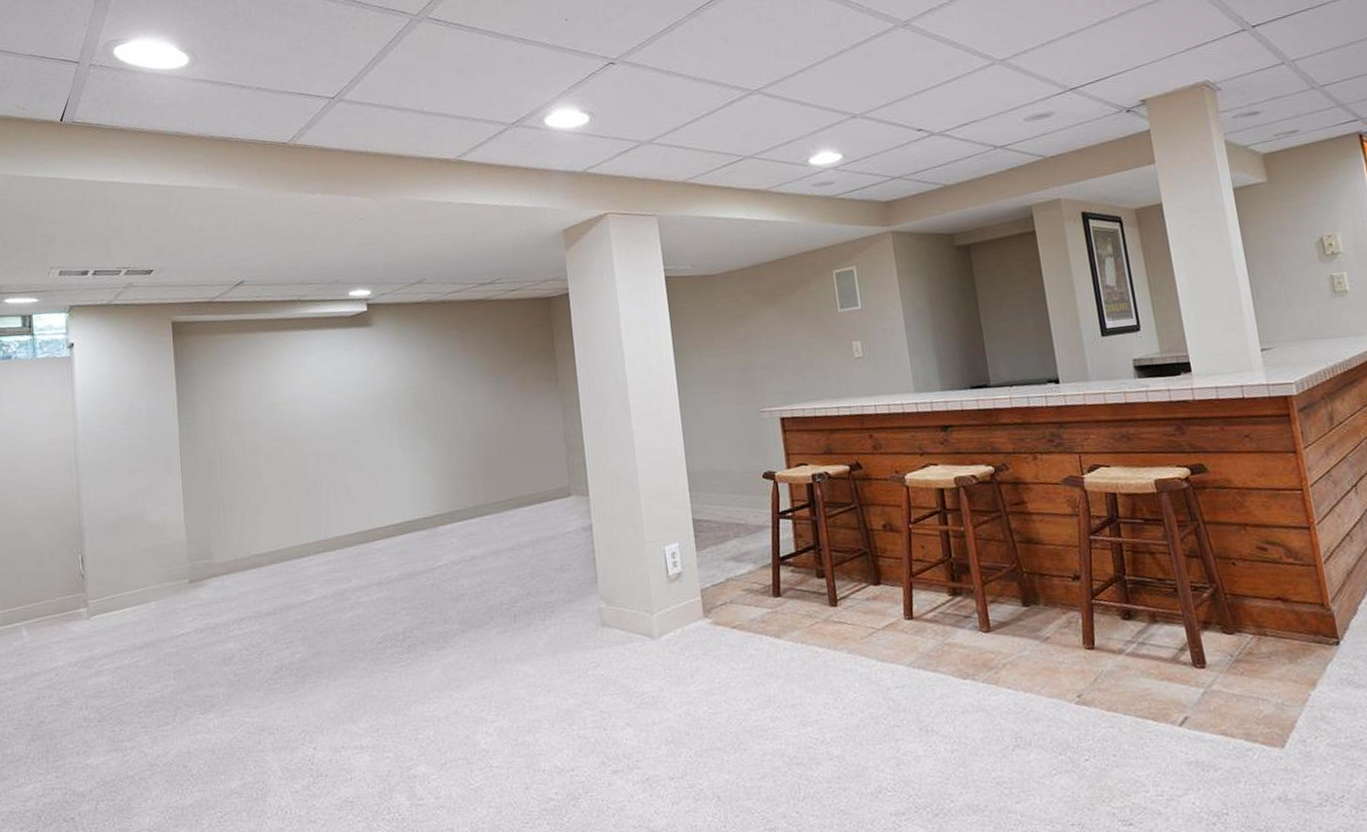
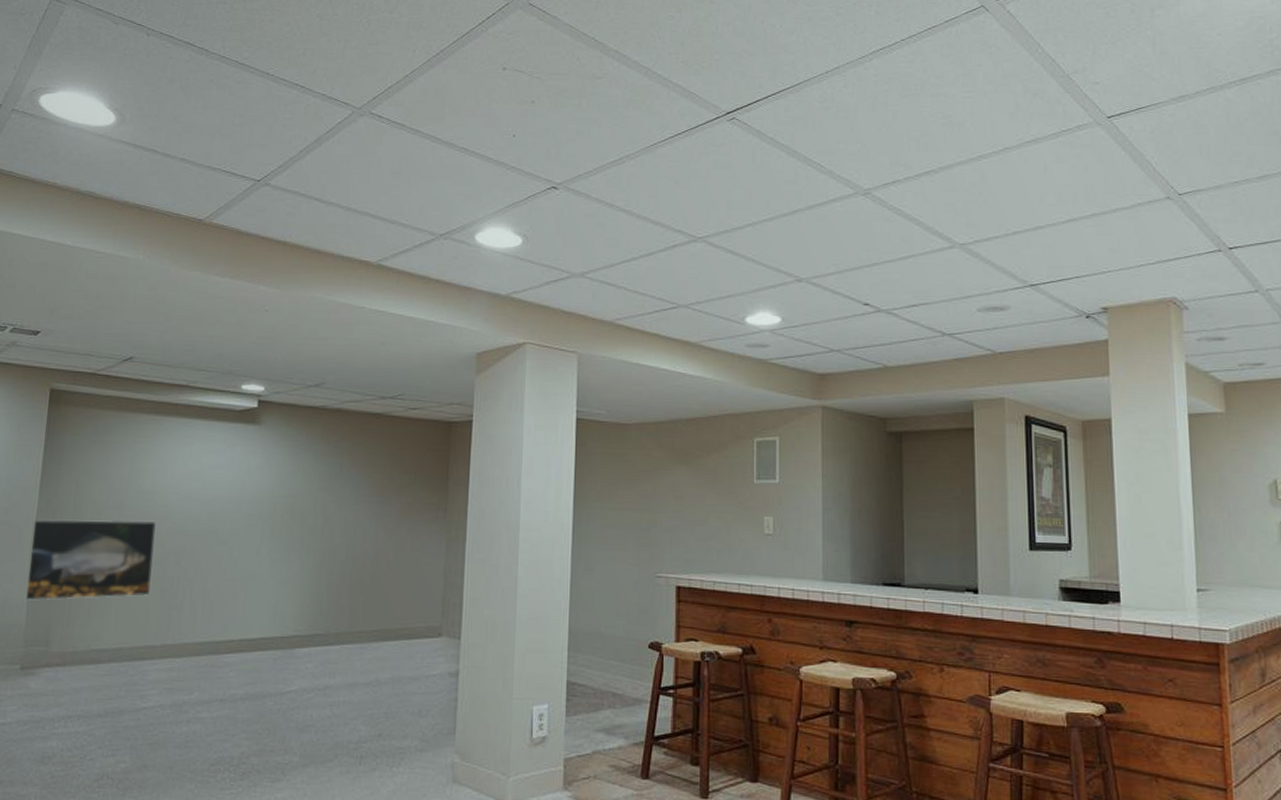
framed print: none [178,430,297,520] -> present [25,519,156,601]

